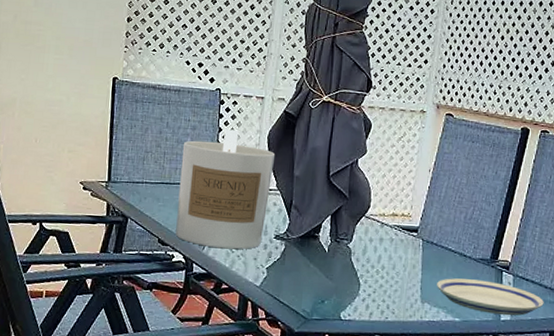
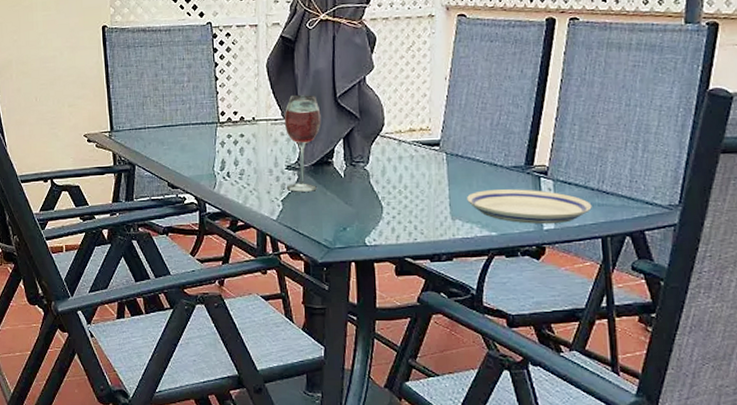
candle: present [175,129,276,250] -> none [180,62,277,186]
wineglass: none [272,169,313,263] -> present [284,95,321,192]

